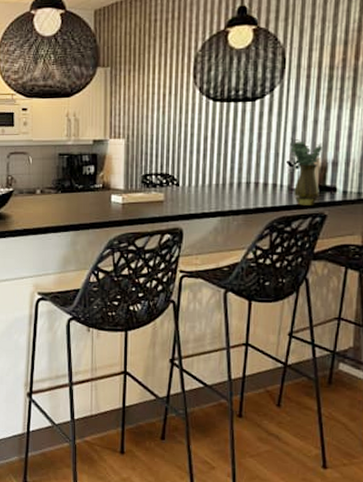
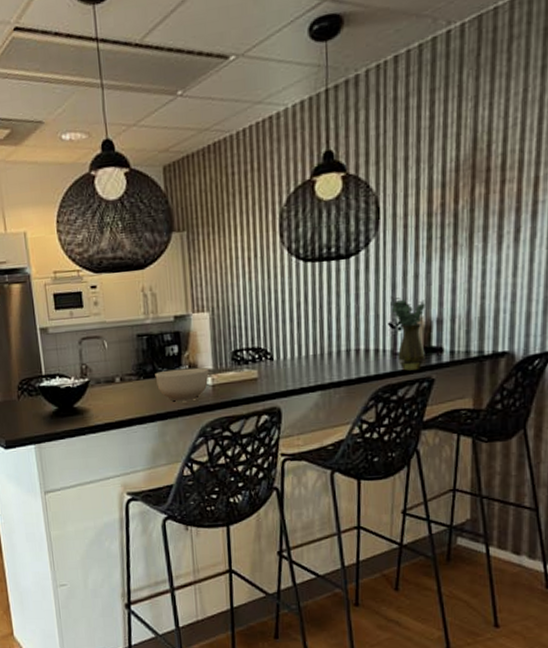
bowl: none [72,187,120,216] -> present [155,367,209,402]

